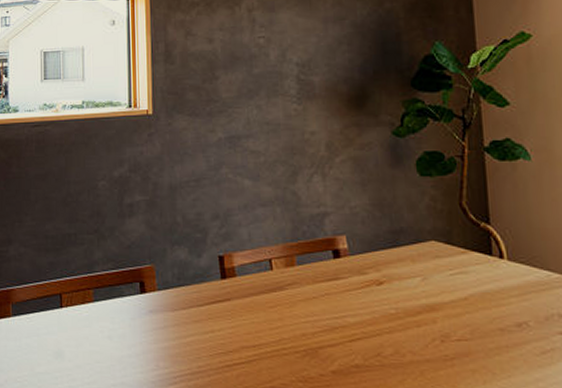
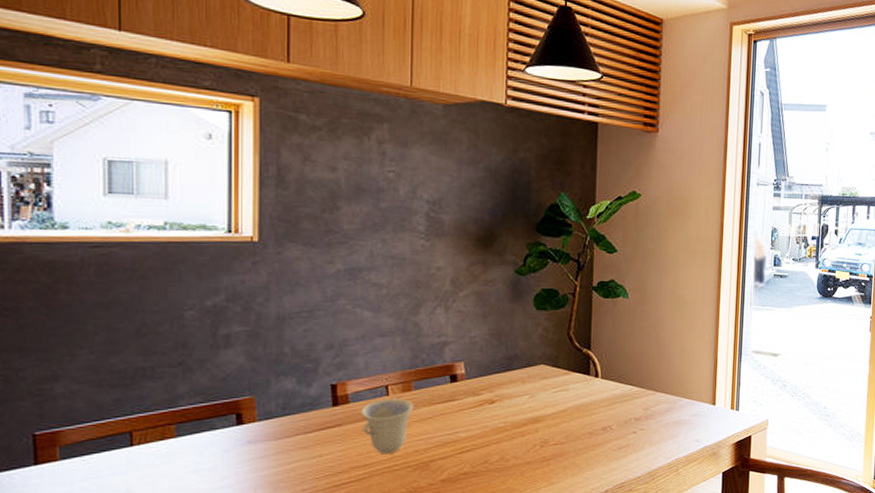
cup: none [247,273,299,335] -> present [361,397,414,454]

